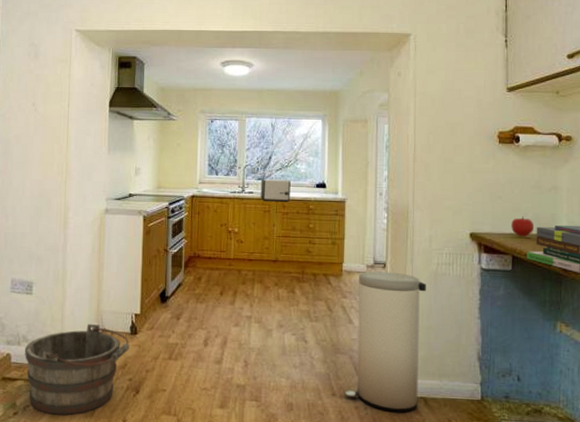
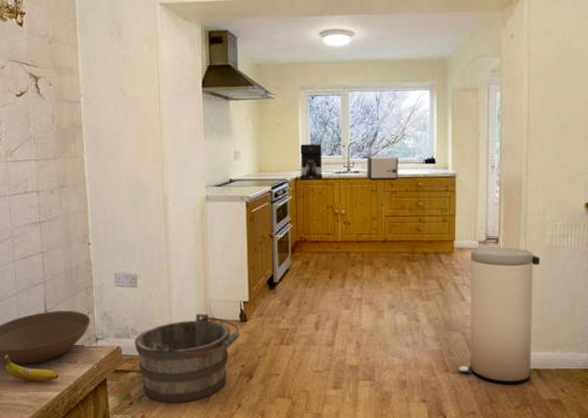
coffee maker: none [196,164,219,198] -> present [300,144,322,180]

